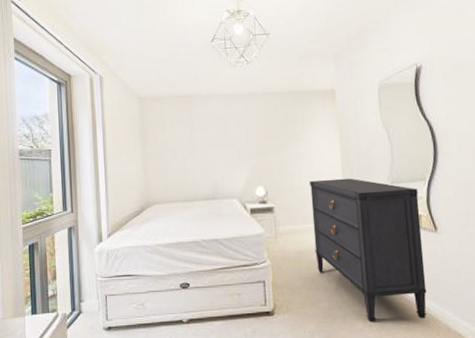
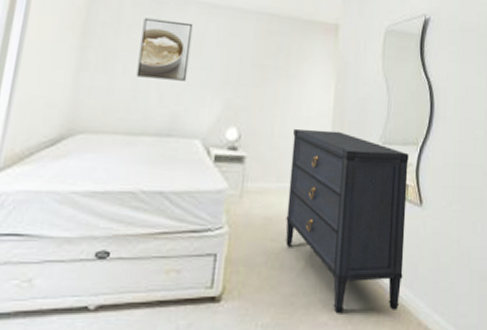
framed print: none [180,113,219,159] -> present [136,17,193,81]

